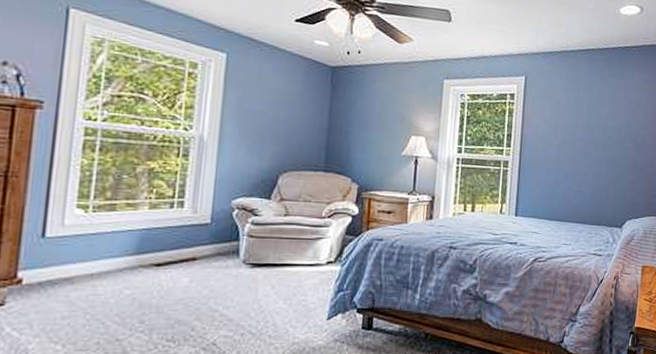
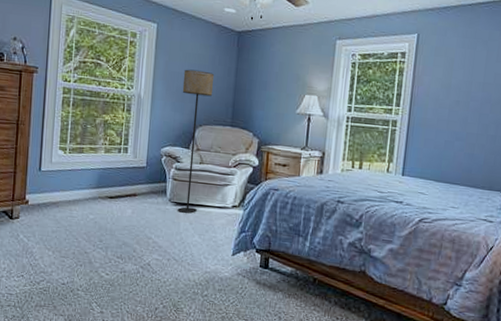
floor lamp: none [254,107,303,275] -> present [177,69,215,214]

